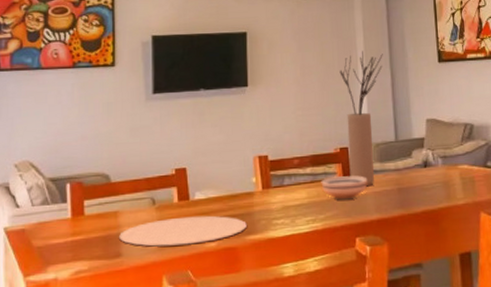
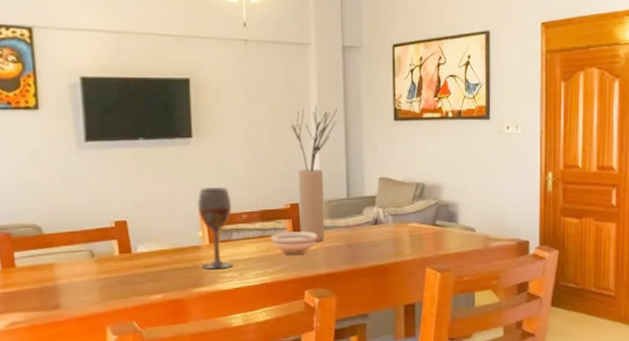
placemat: present [119,215,247,247] -> none [56,268,194,299]
wine glass: none [252,133,285,216] -> present [198,187,233,270]

